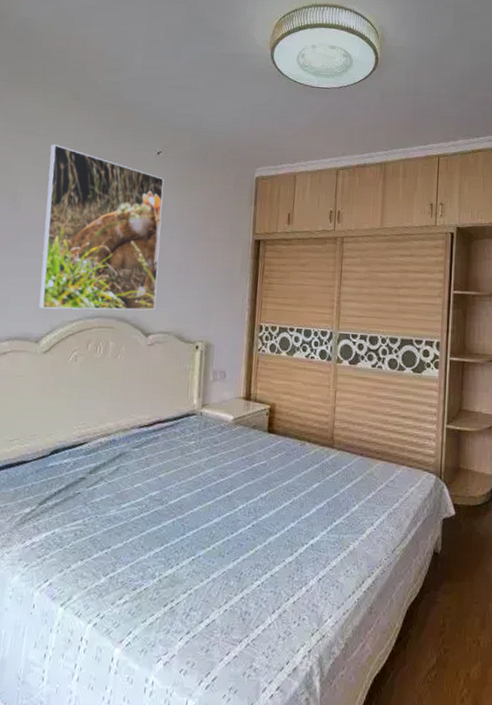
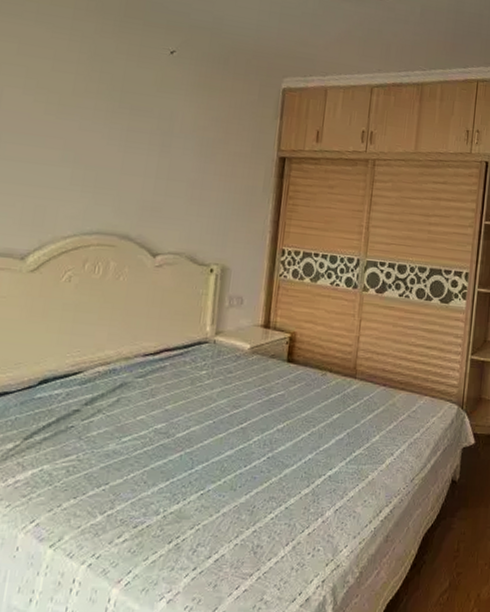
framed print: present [38,144,164,311] -> none [24,31,178,229]

